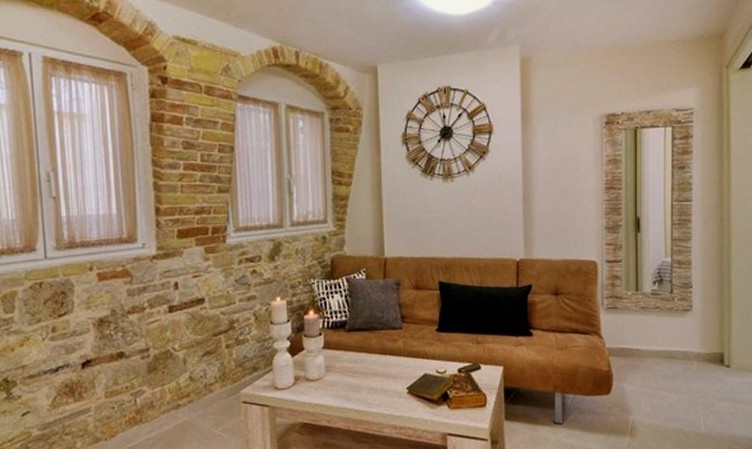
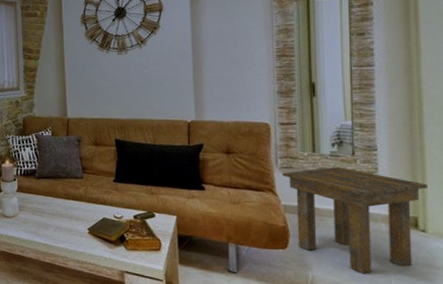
side table: none [607,306,732,414] -> present [282,167,427,274]

